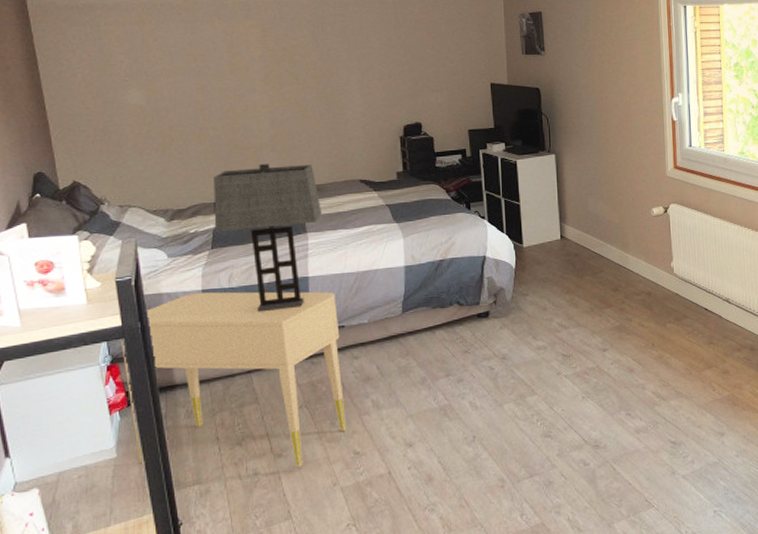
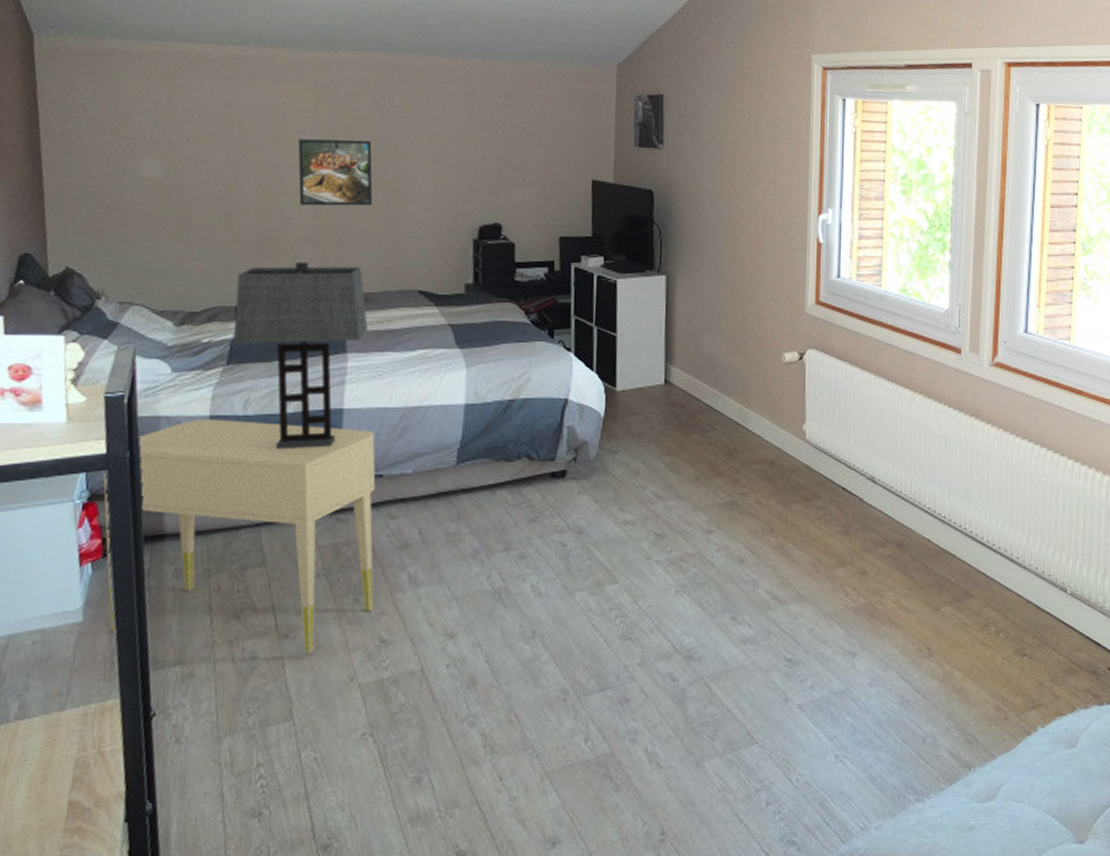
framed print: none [252,63,317,119] -> present [298,138,373,206]

